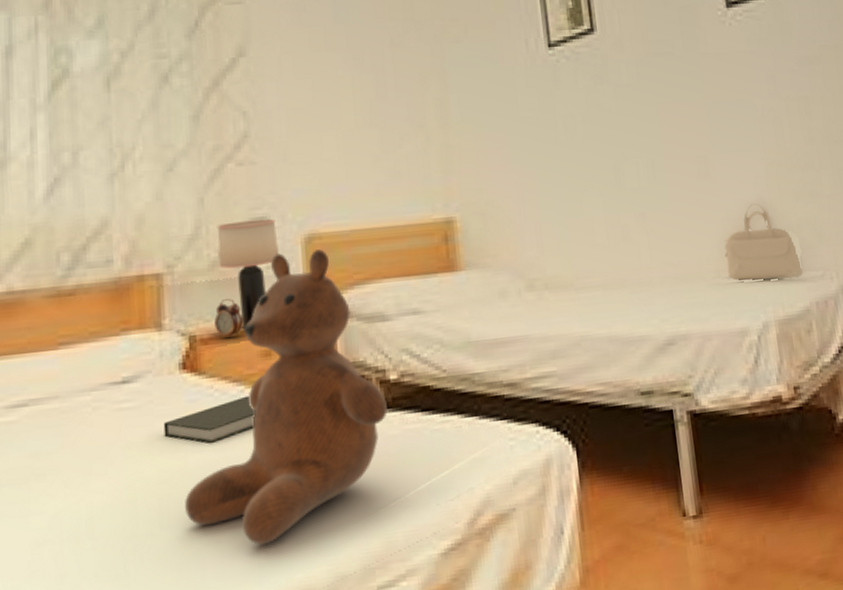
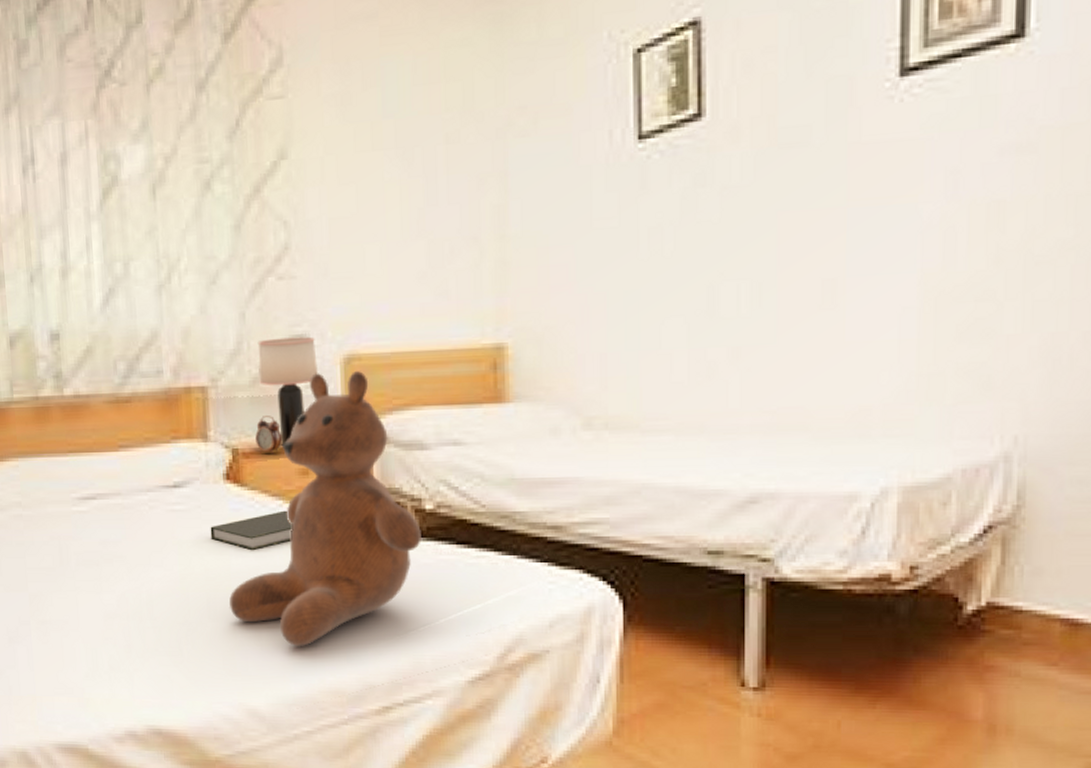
handbag: present [724,203,803,281] -> none [841,342,952,438]

